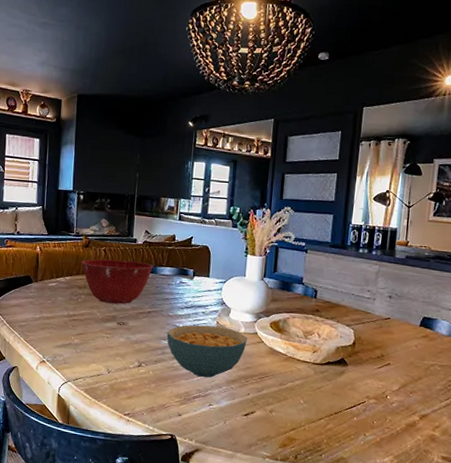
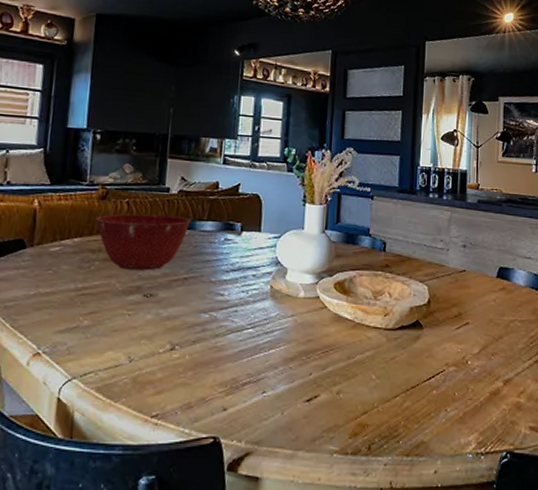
cereal bowl: present [166,324,248,378] -> none [208,291,308,358]

